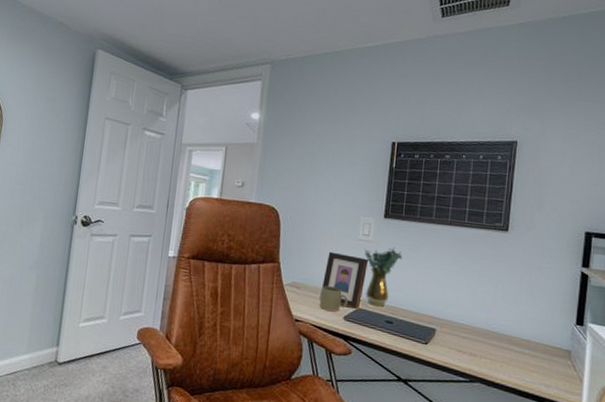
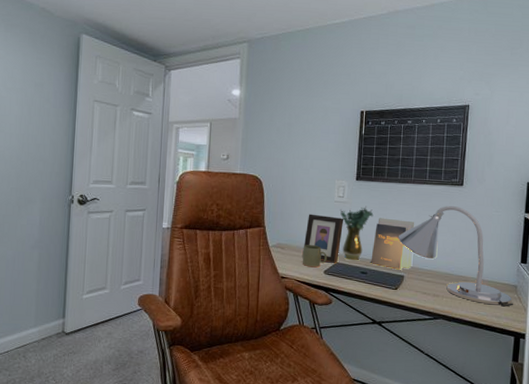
books: none [397,261,451,322] -> present [371,218,415,270]
table lamp: none [430,253,566,375] -> present [398,206,513,307]

